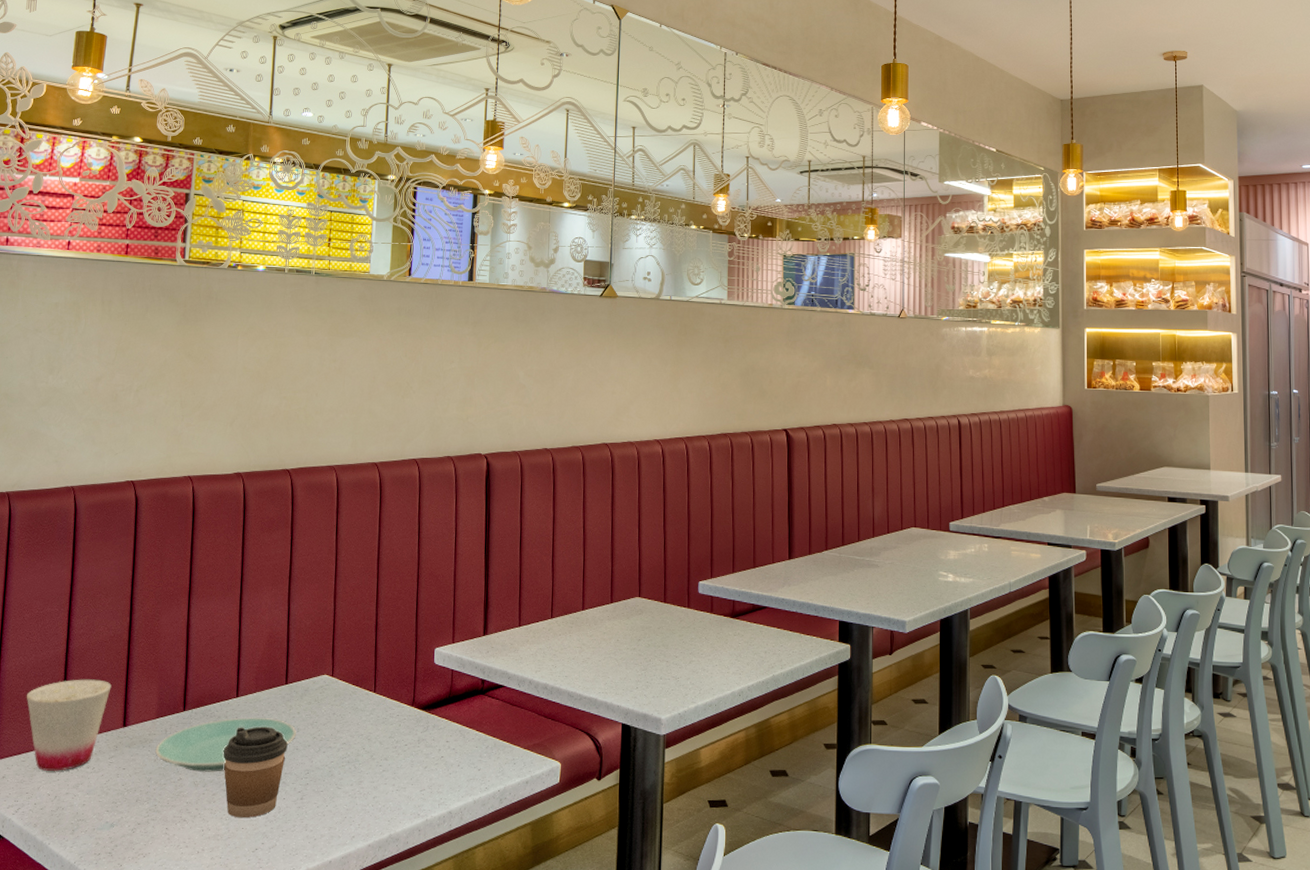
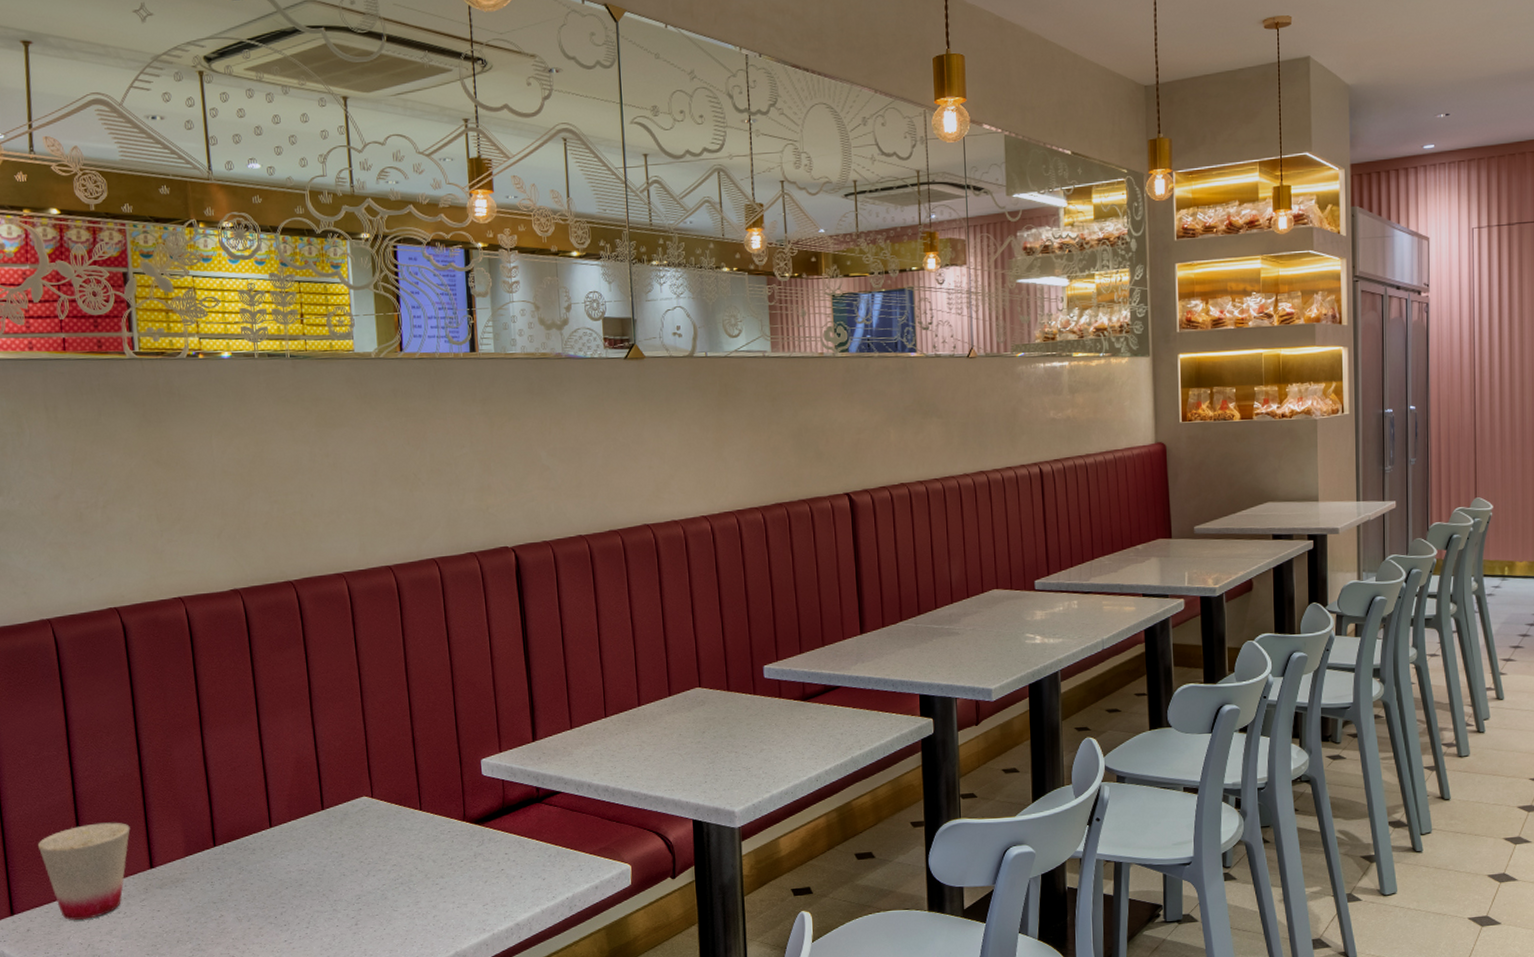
plate: present [155,717,296,772] -> none [189,846,341,907]
coffee cup: present [223,726,288,818] -> none [263,855,334,950]

